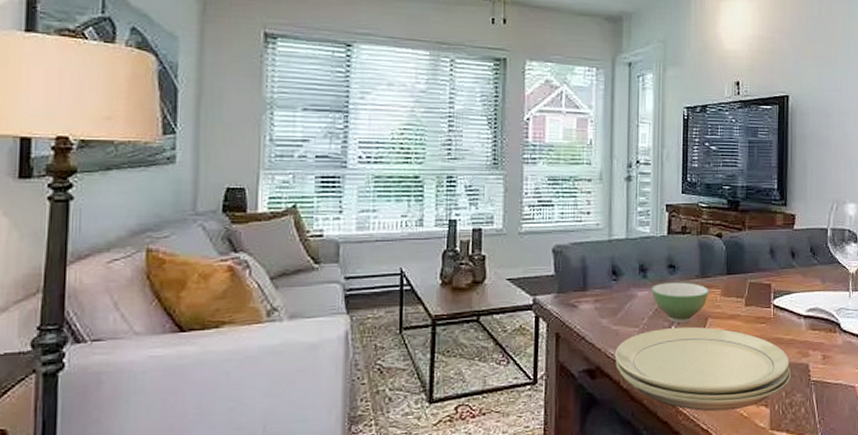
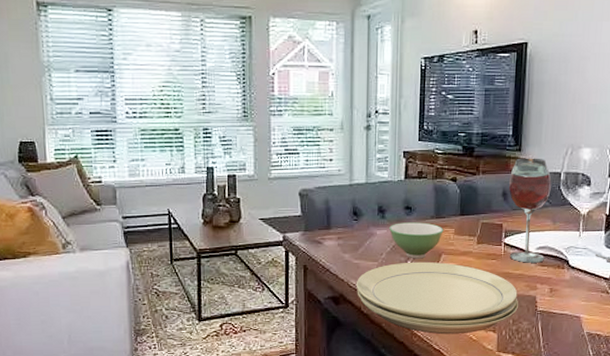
wineglass: none [775,213,819,327] -> present [508,158,552,263]

